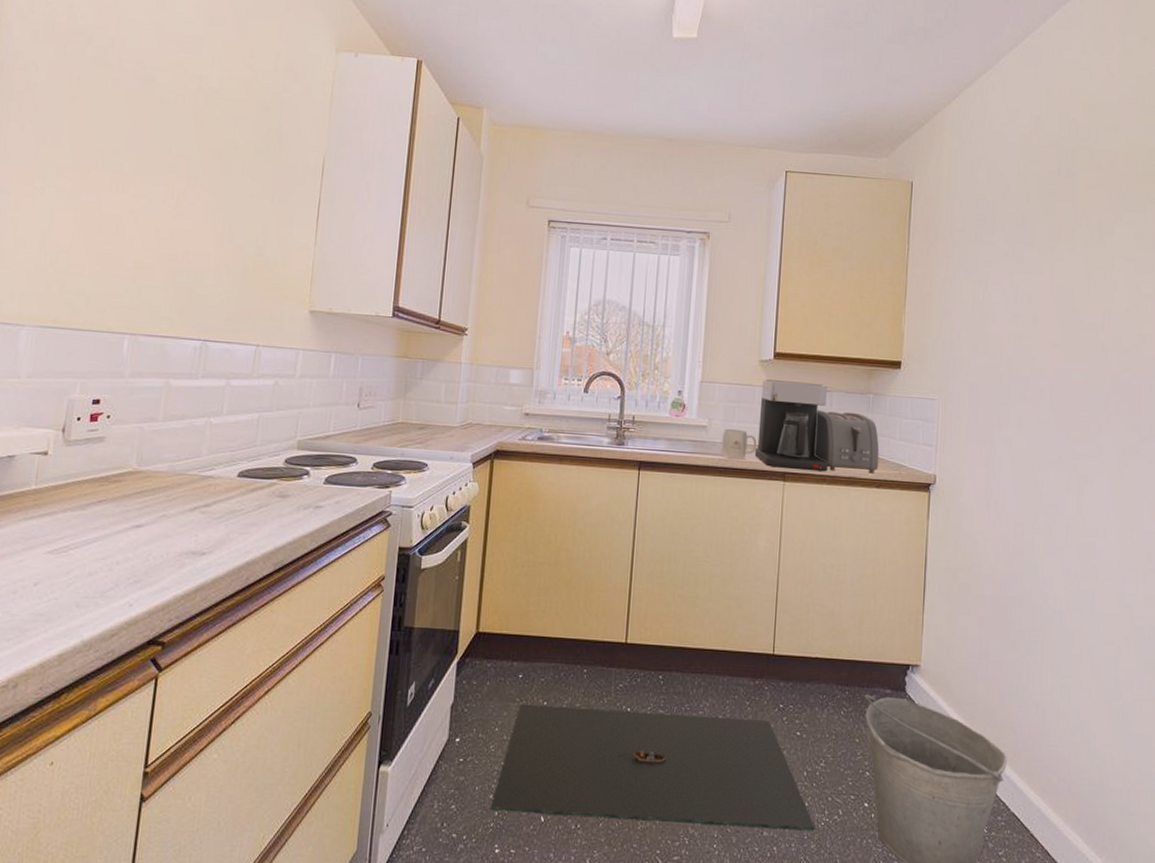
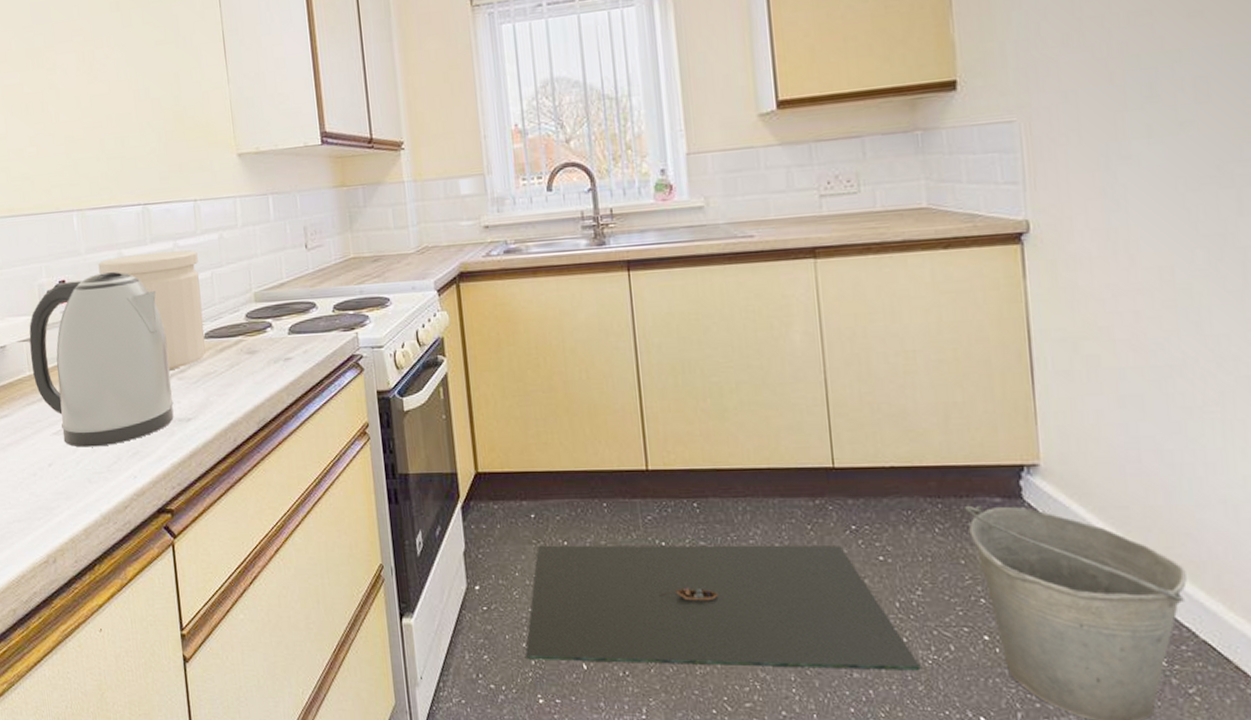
kettle: none [39,398,198,571] -> present [29,272,174,448]
jar: none [140,385,249,503] -> present [98,250,206,370]
mug: present [721,428,757,461] -> none [724,203,772,243]
coffee maker: present [754,379,828,472] -> none [767,129,872,245]
toaster: present [813,409,880,474] -> none [845,157,943,237]

